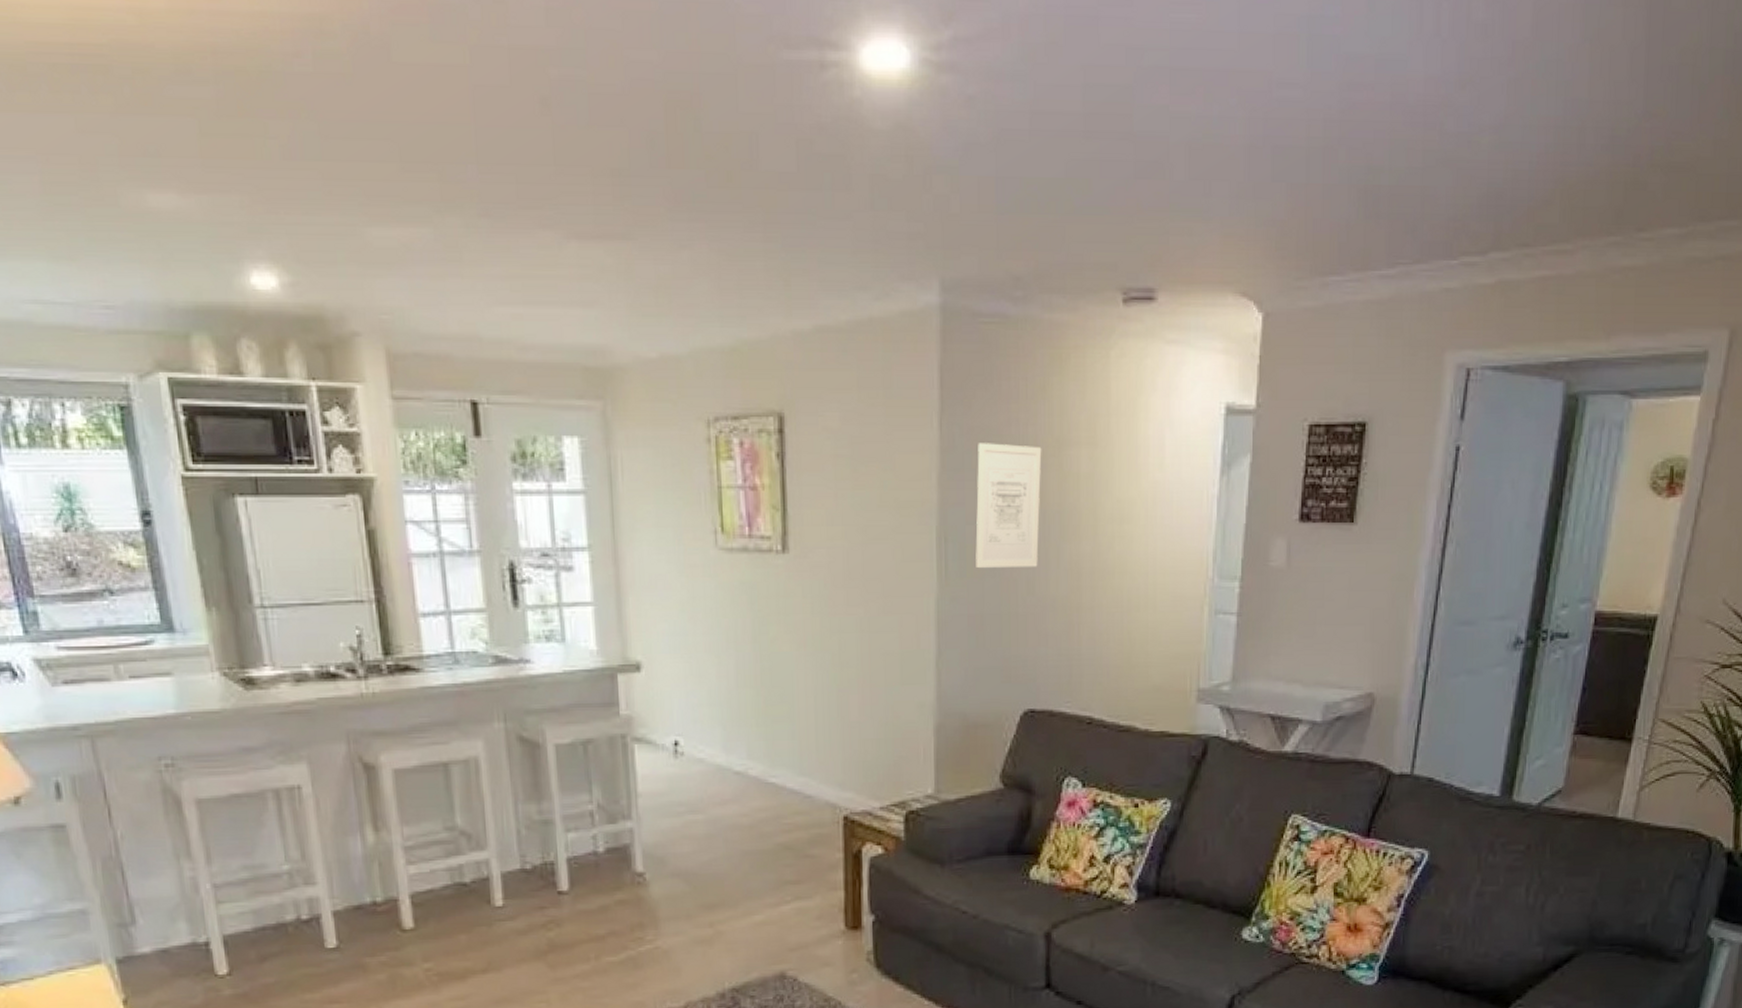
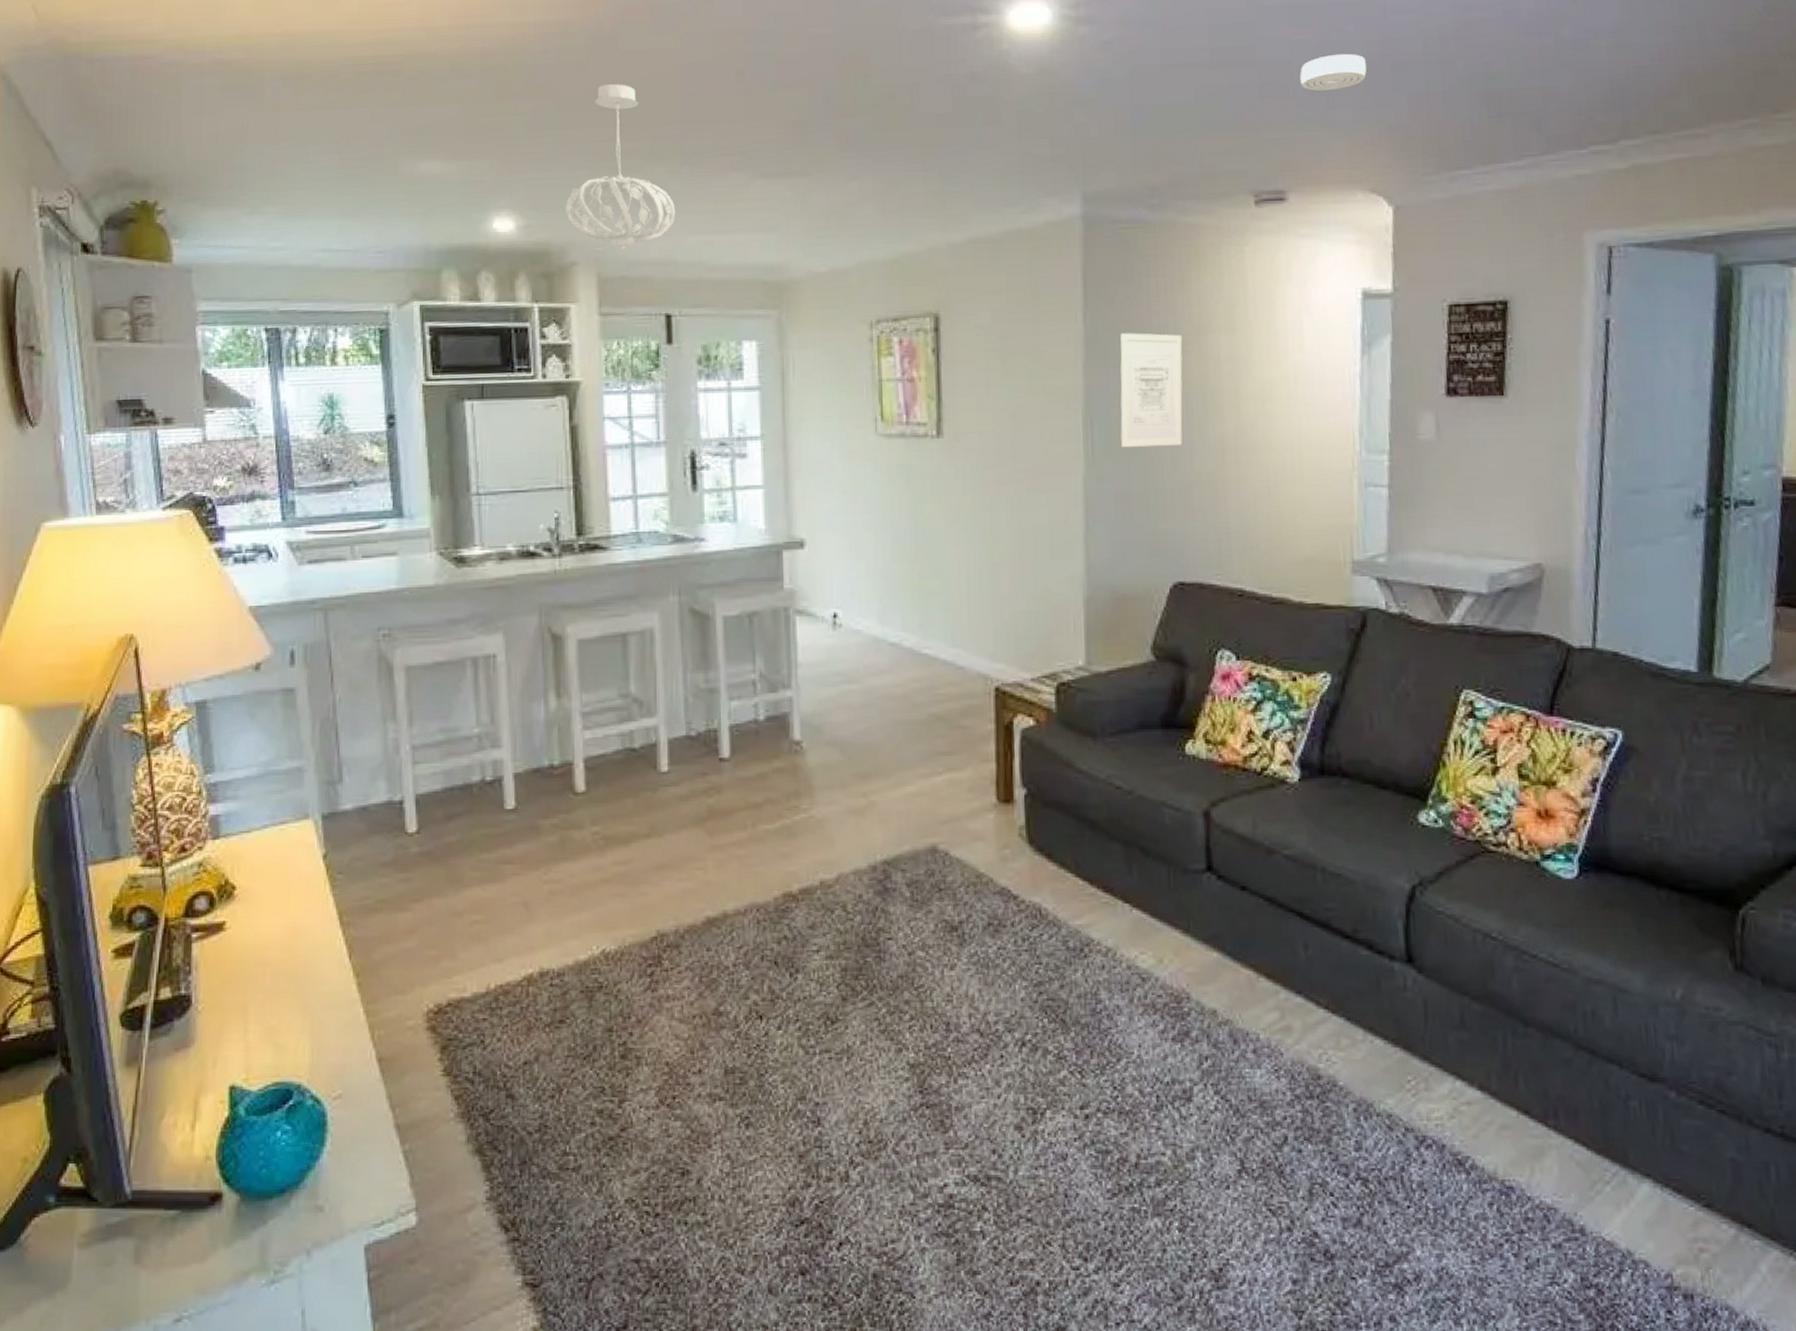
pendant light: none [339,105,476,320] -> present [565,84,676,250]
smoke detector: none [1178,131,1247,174] -> present [1300,53,1367,91]

